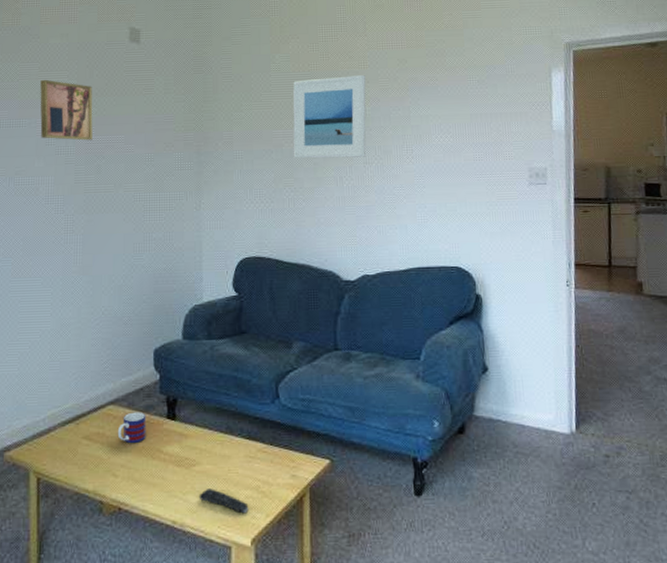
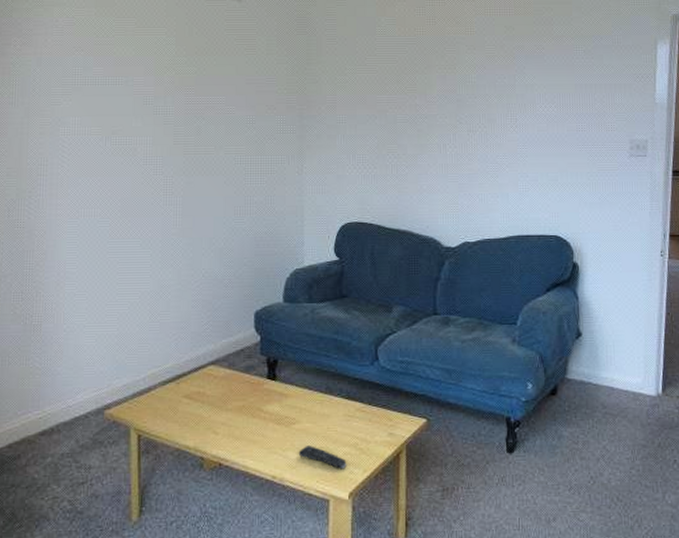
wall art: present [40,79,93,141] -> none [137,36,193,101]
mug: present [117,412,146,444] -> none [218,372,247,403]
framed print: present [293,74,366,159] -> none [397,40,472,125]

